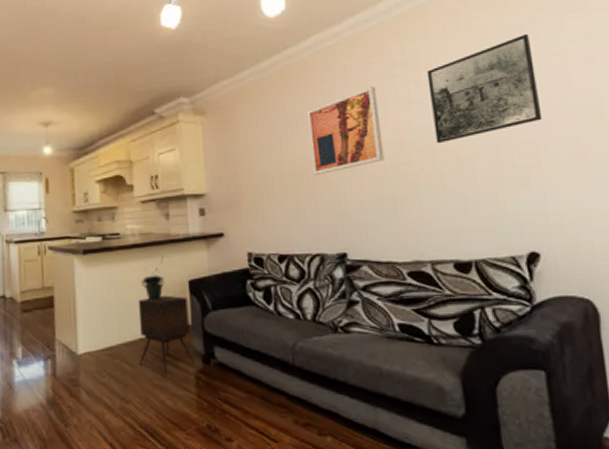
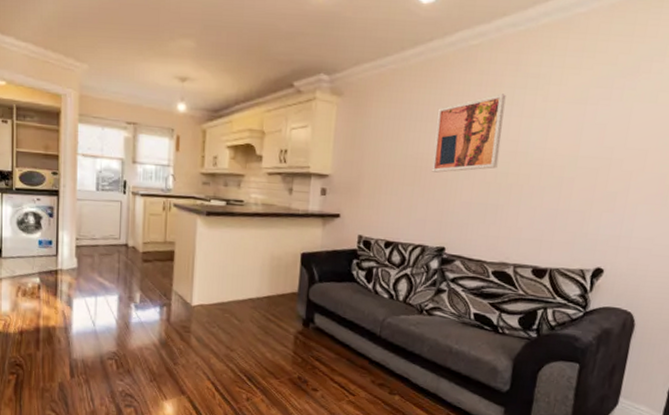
side table: present [138,295,195,373] -> none [246,263,298,331]
potted plant: present [141,257,165,301] -> none [257,228,282,268]
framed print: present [426,33,543,144] -> none [546,65,655,160]

